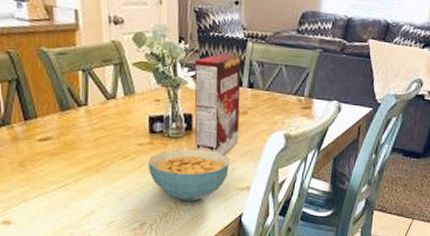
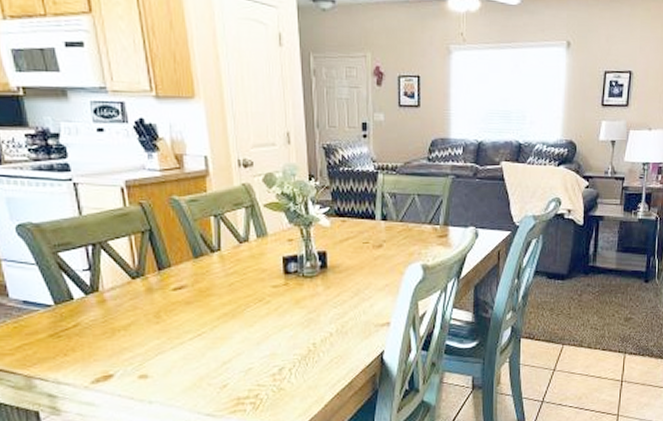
cereal bowl: present [147,148,230,202] -> none [283,286,367,342]
cereal box: present [194,52,241,156] -> none [325,187,376,292]

